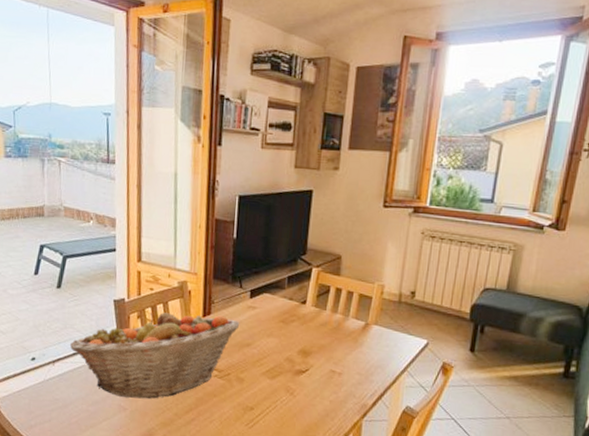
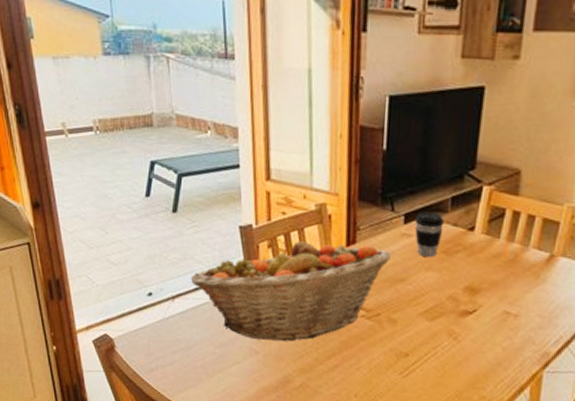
coffee cup: none [258,288,282,325] -> present [414,211,444,257]

